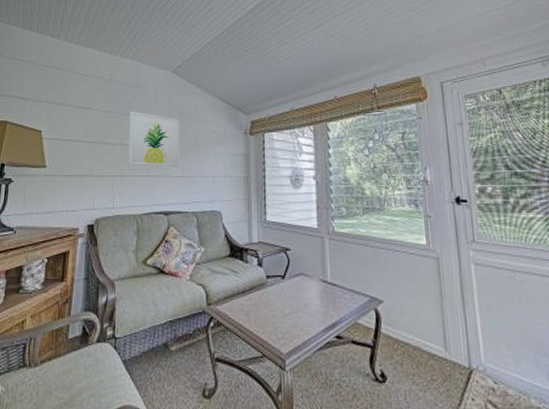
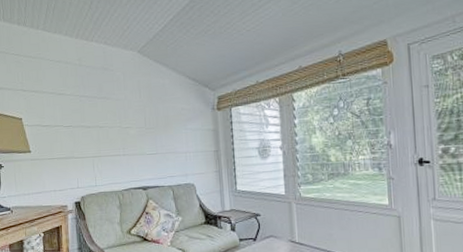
wall art: present [128,111,180,166] -> none [101,94,153,146]

